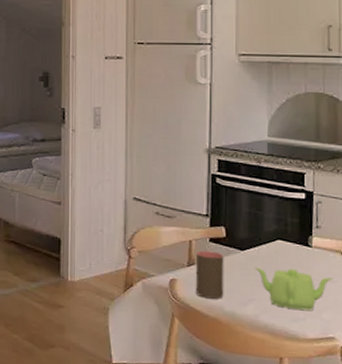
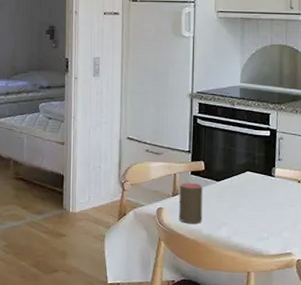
teapot: present [255,267,333,311] -> none [228,195,291,232]

